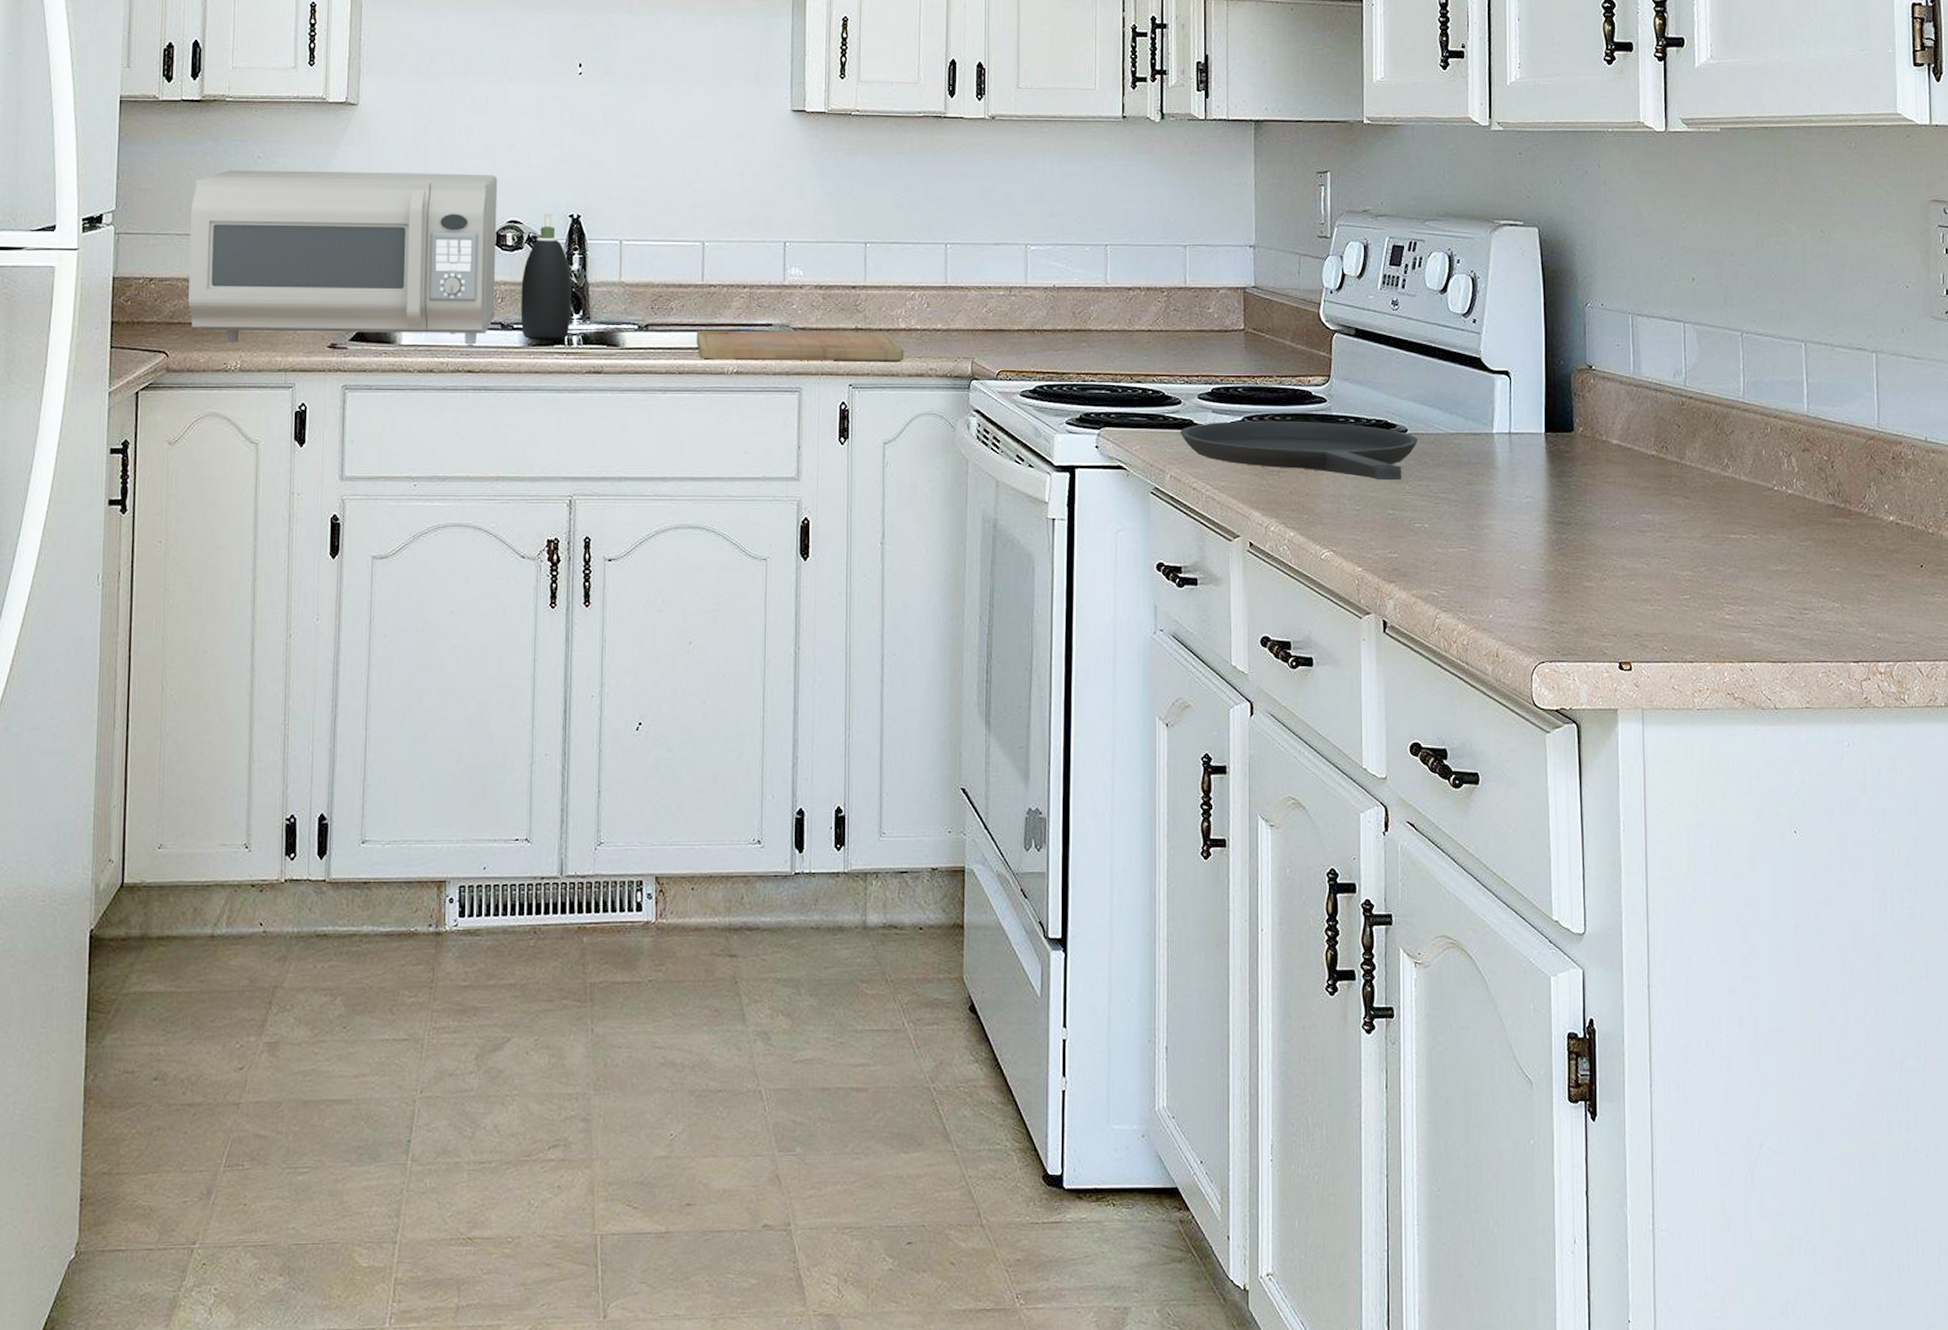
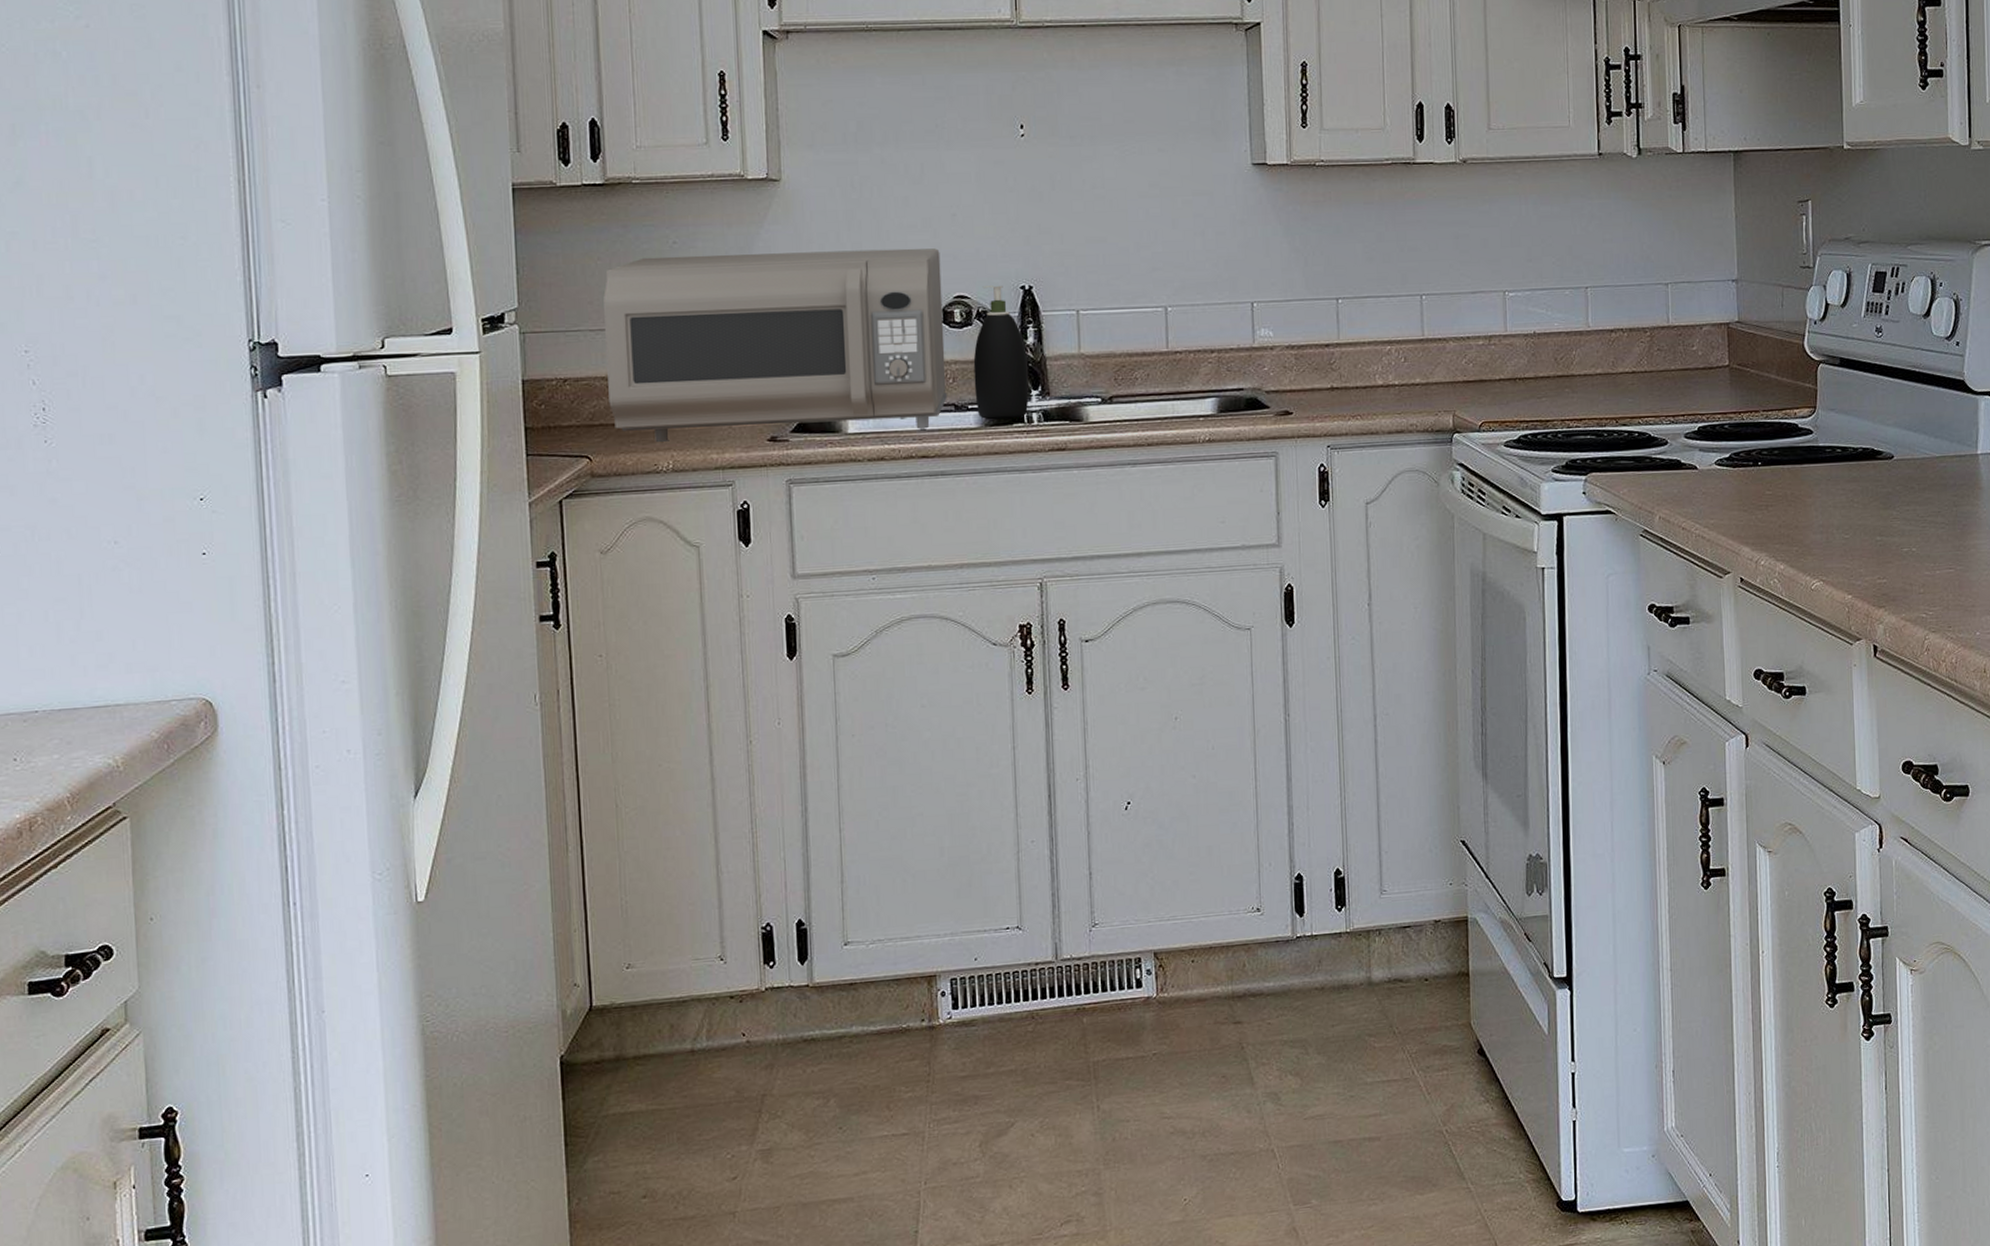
cutting board: present [696,330,903,361] -> none [1163,390,1382,429]
frying pan: present [1179,420,1419,481] -> none [1667,453,1905,508]

